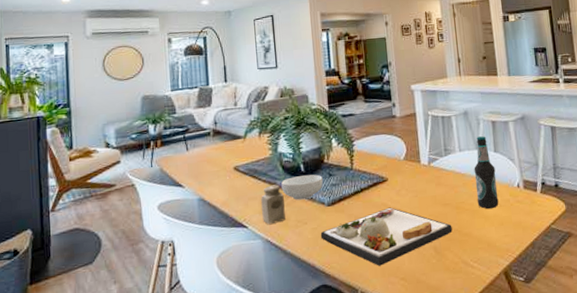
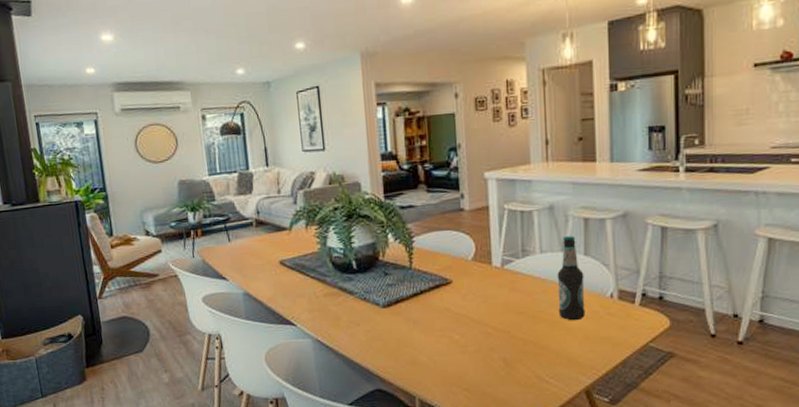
salt shaker: present [261,184,285,225] -> none [309,282,336,324]
cereal bowl: present [281,174,323,200] -> none [331,273,378,300]
dinner plate: present [320,207,453,266] -> none [374,312,526,374]

